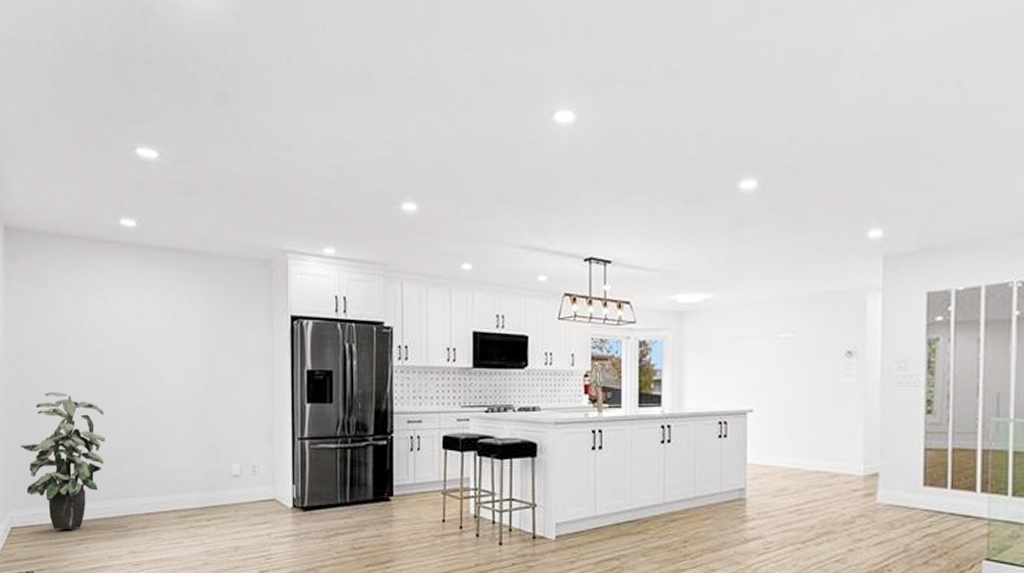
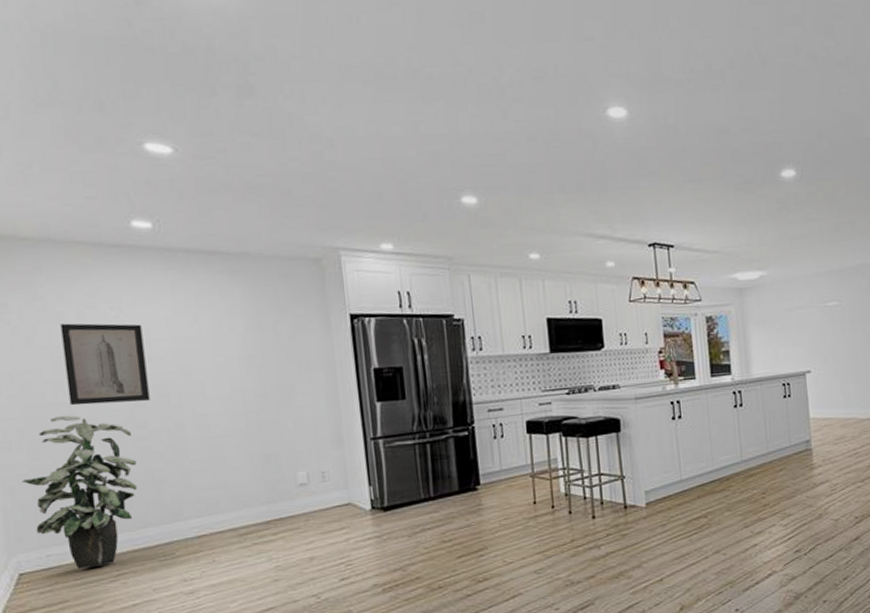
wall art: none [59,309,121,385] -> present [60,323,150,406]

